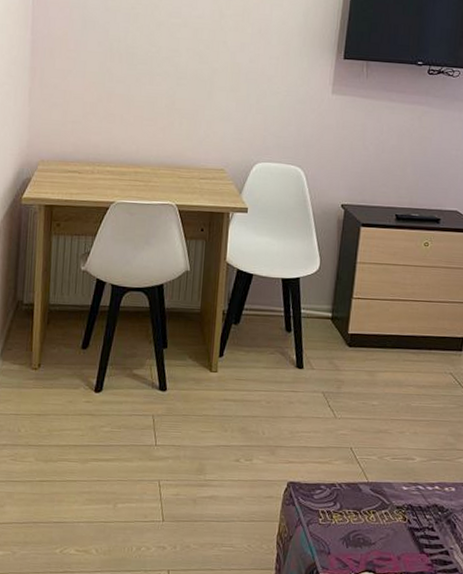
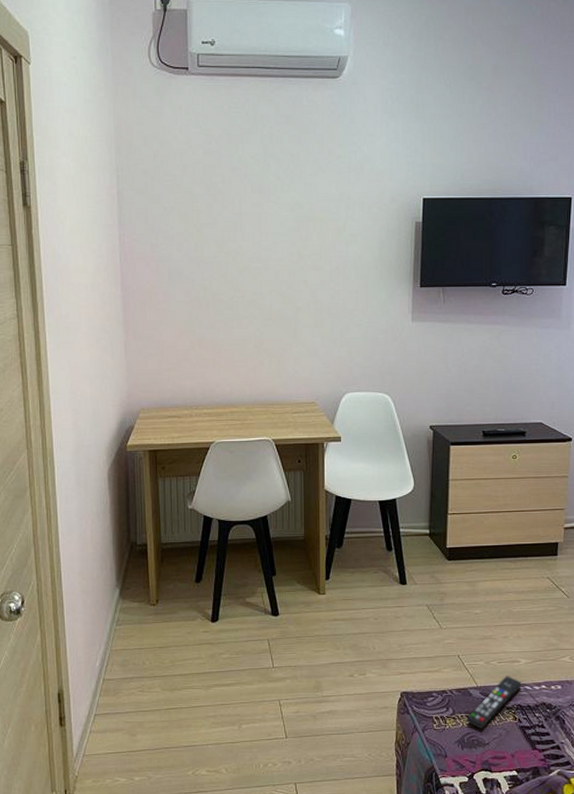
remote control: none [353,473,415,527] -> present [466,676,522,729]

